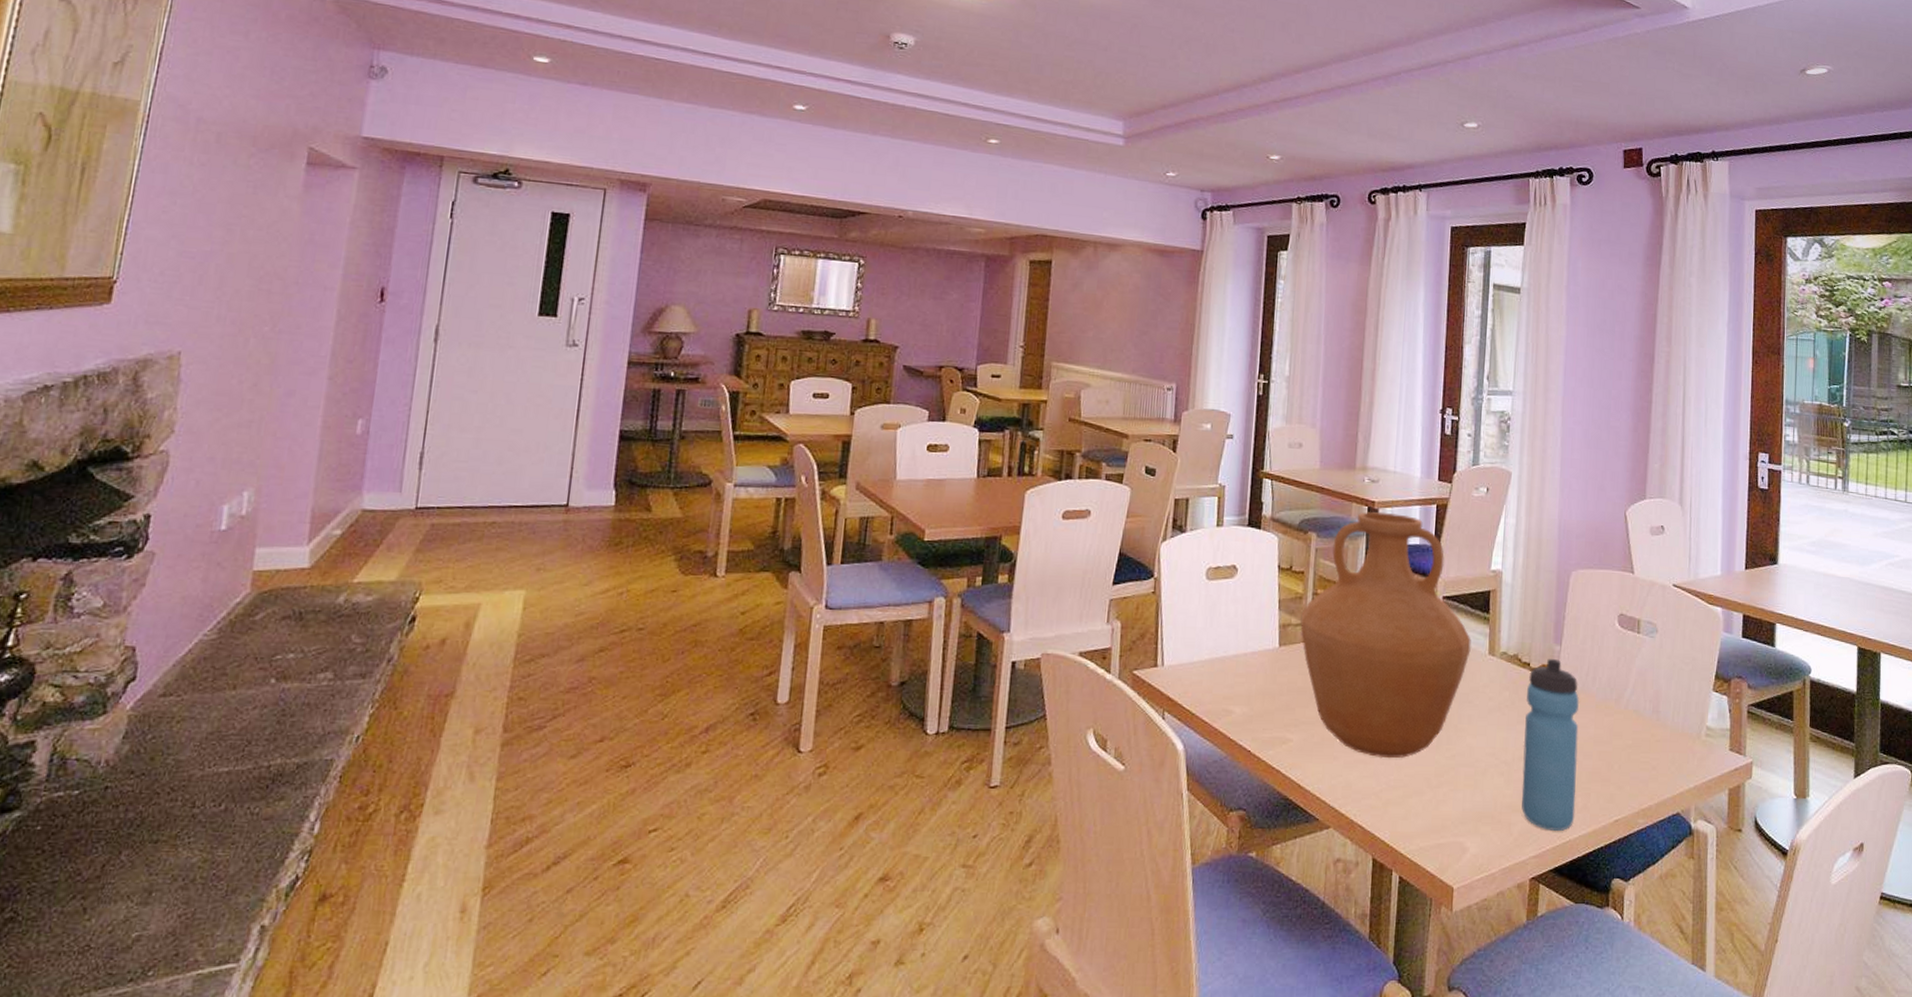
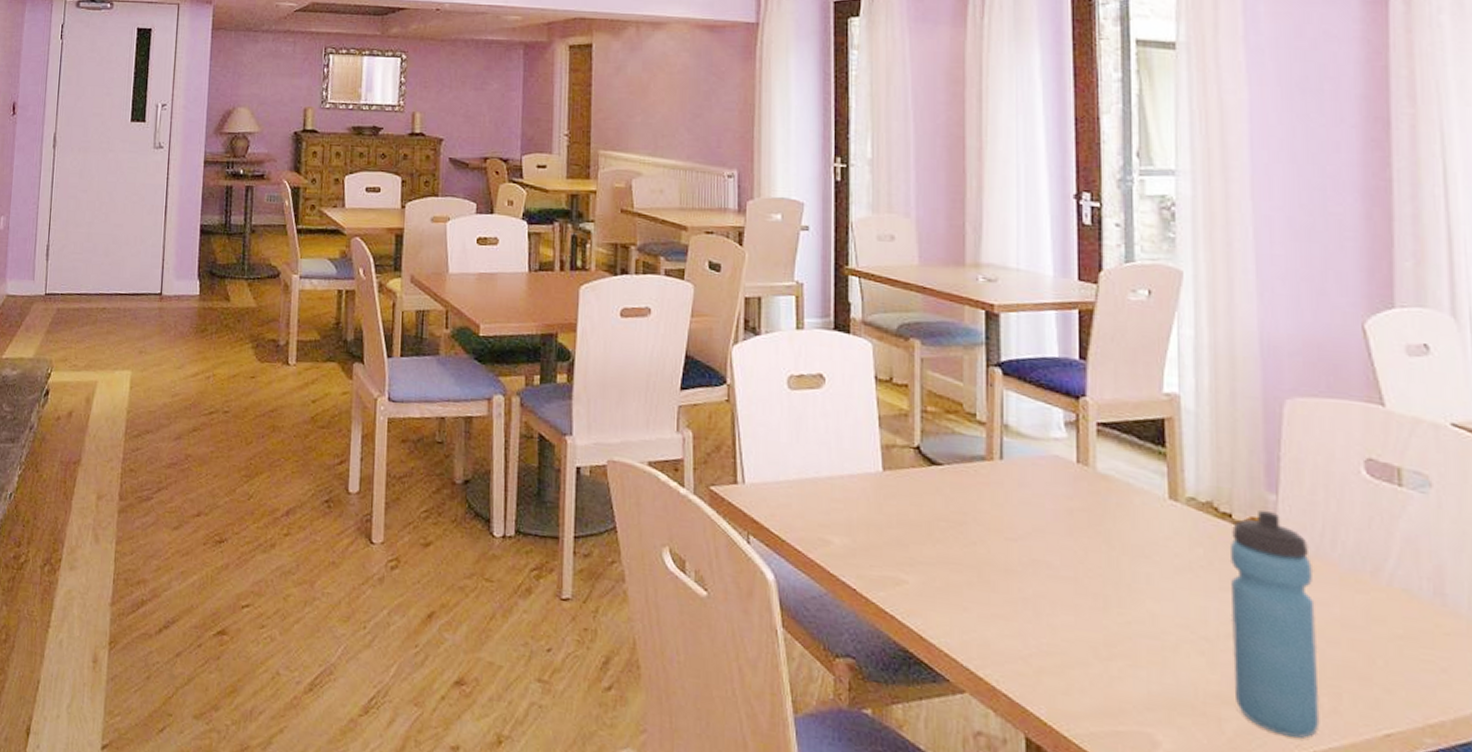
vase: present [1300,512,1471,759] -> none [908,316,1142,618]

